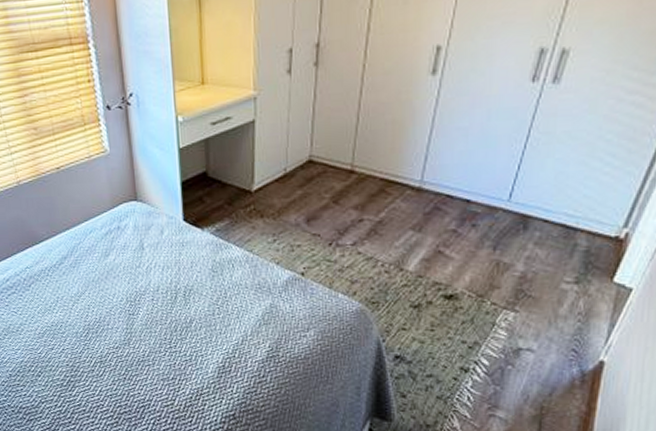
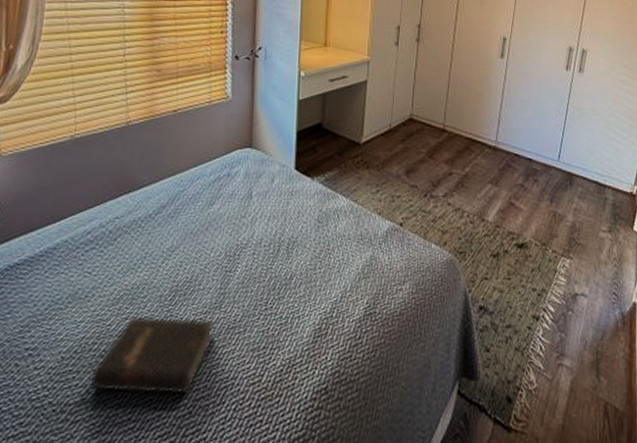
hardback book: none [34,347,128,409] -> present [89,315,215,395]

